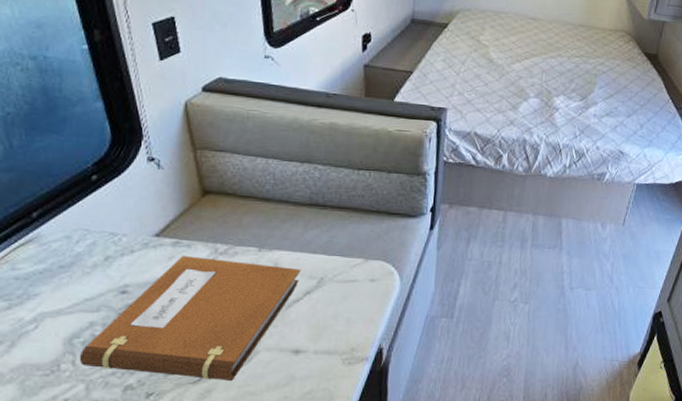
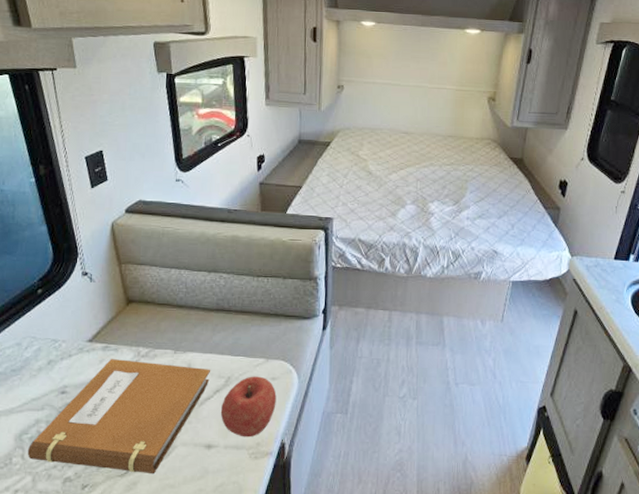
fruit: none [311,277,375,342] -> present [221,376,277,438]

